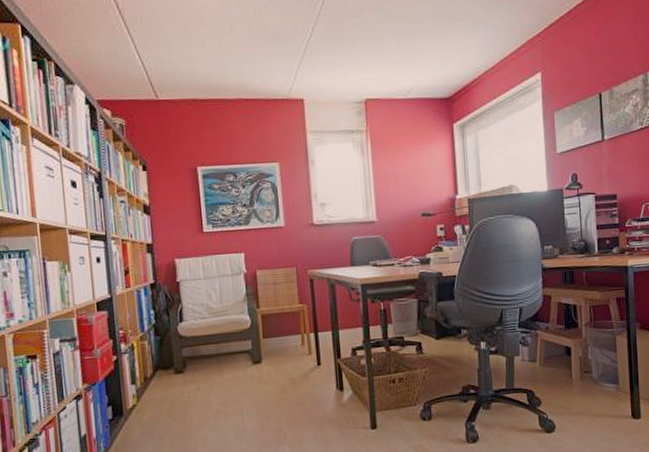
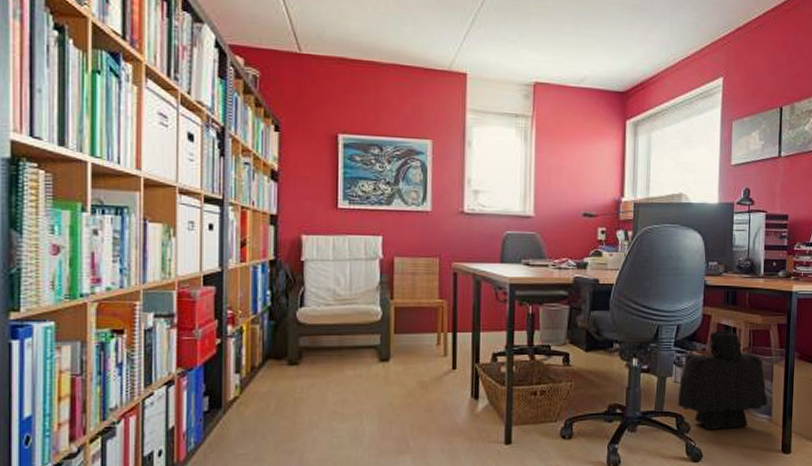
backpack: none [527,308,613,403] -> present [677,330,768,431]

